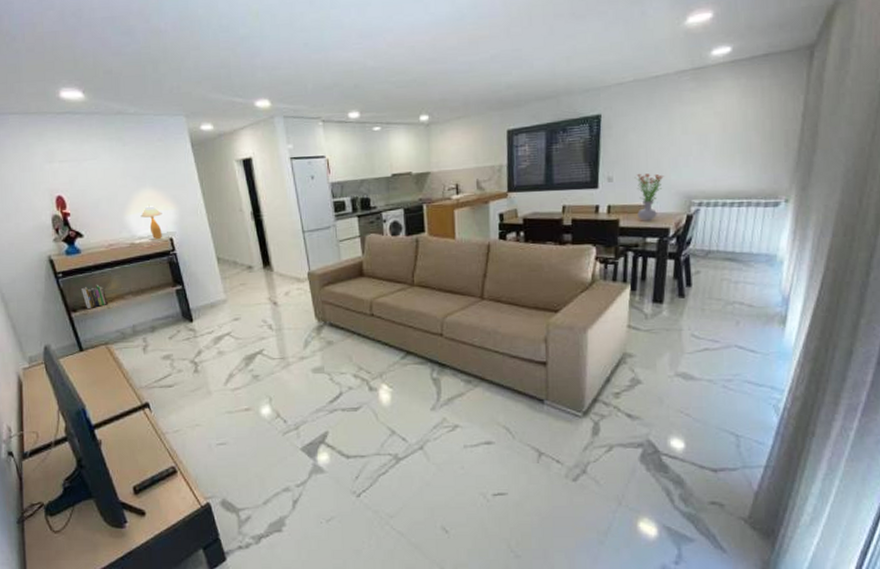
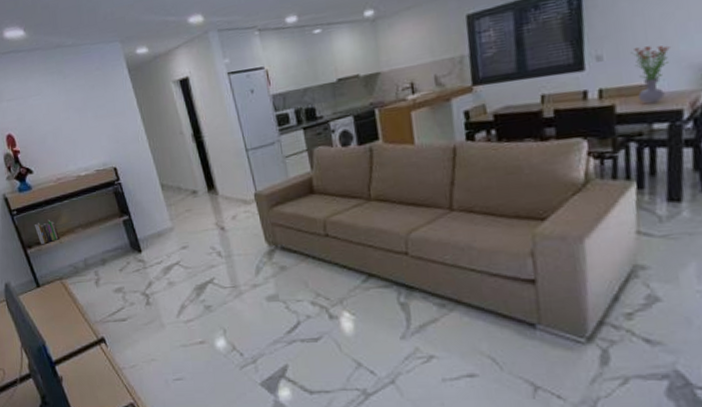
table lamp: present [140,205,162,239] -> none [84,135,106,170]

